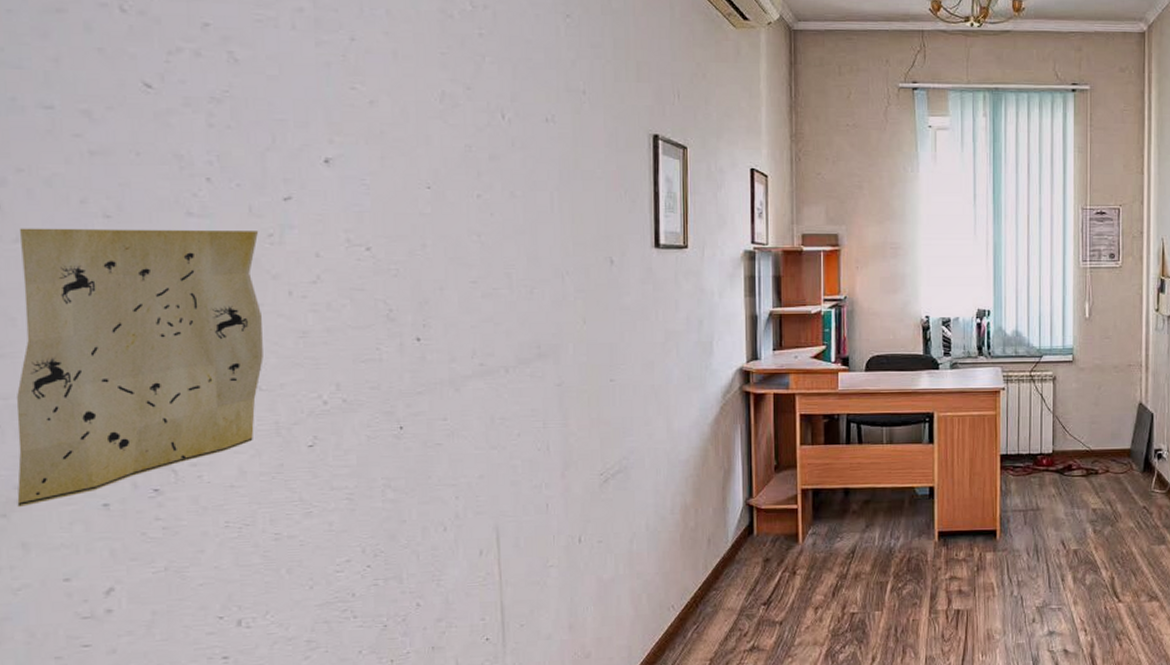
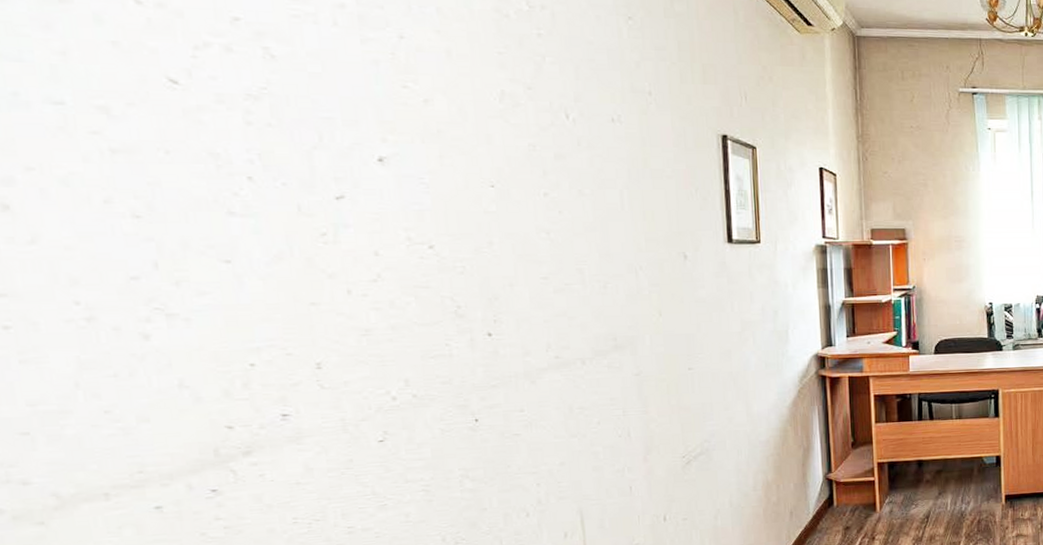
map: present [16,228,264,508] -> none [35,229,324,515]

